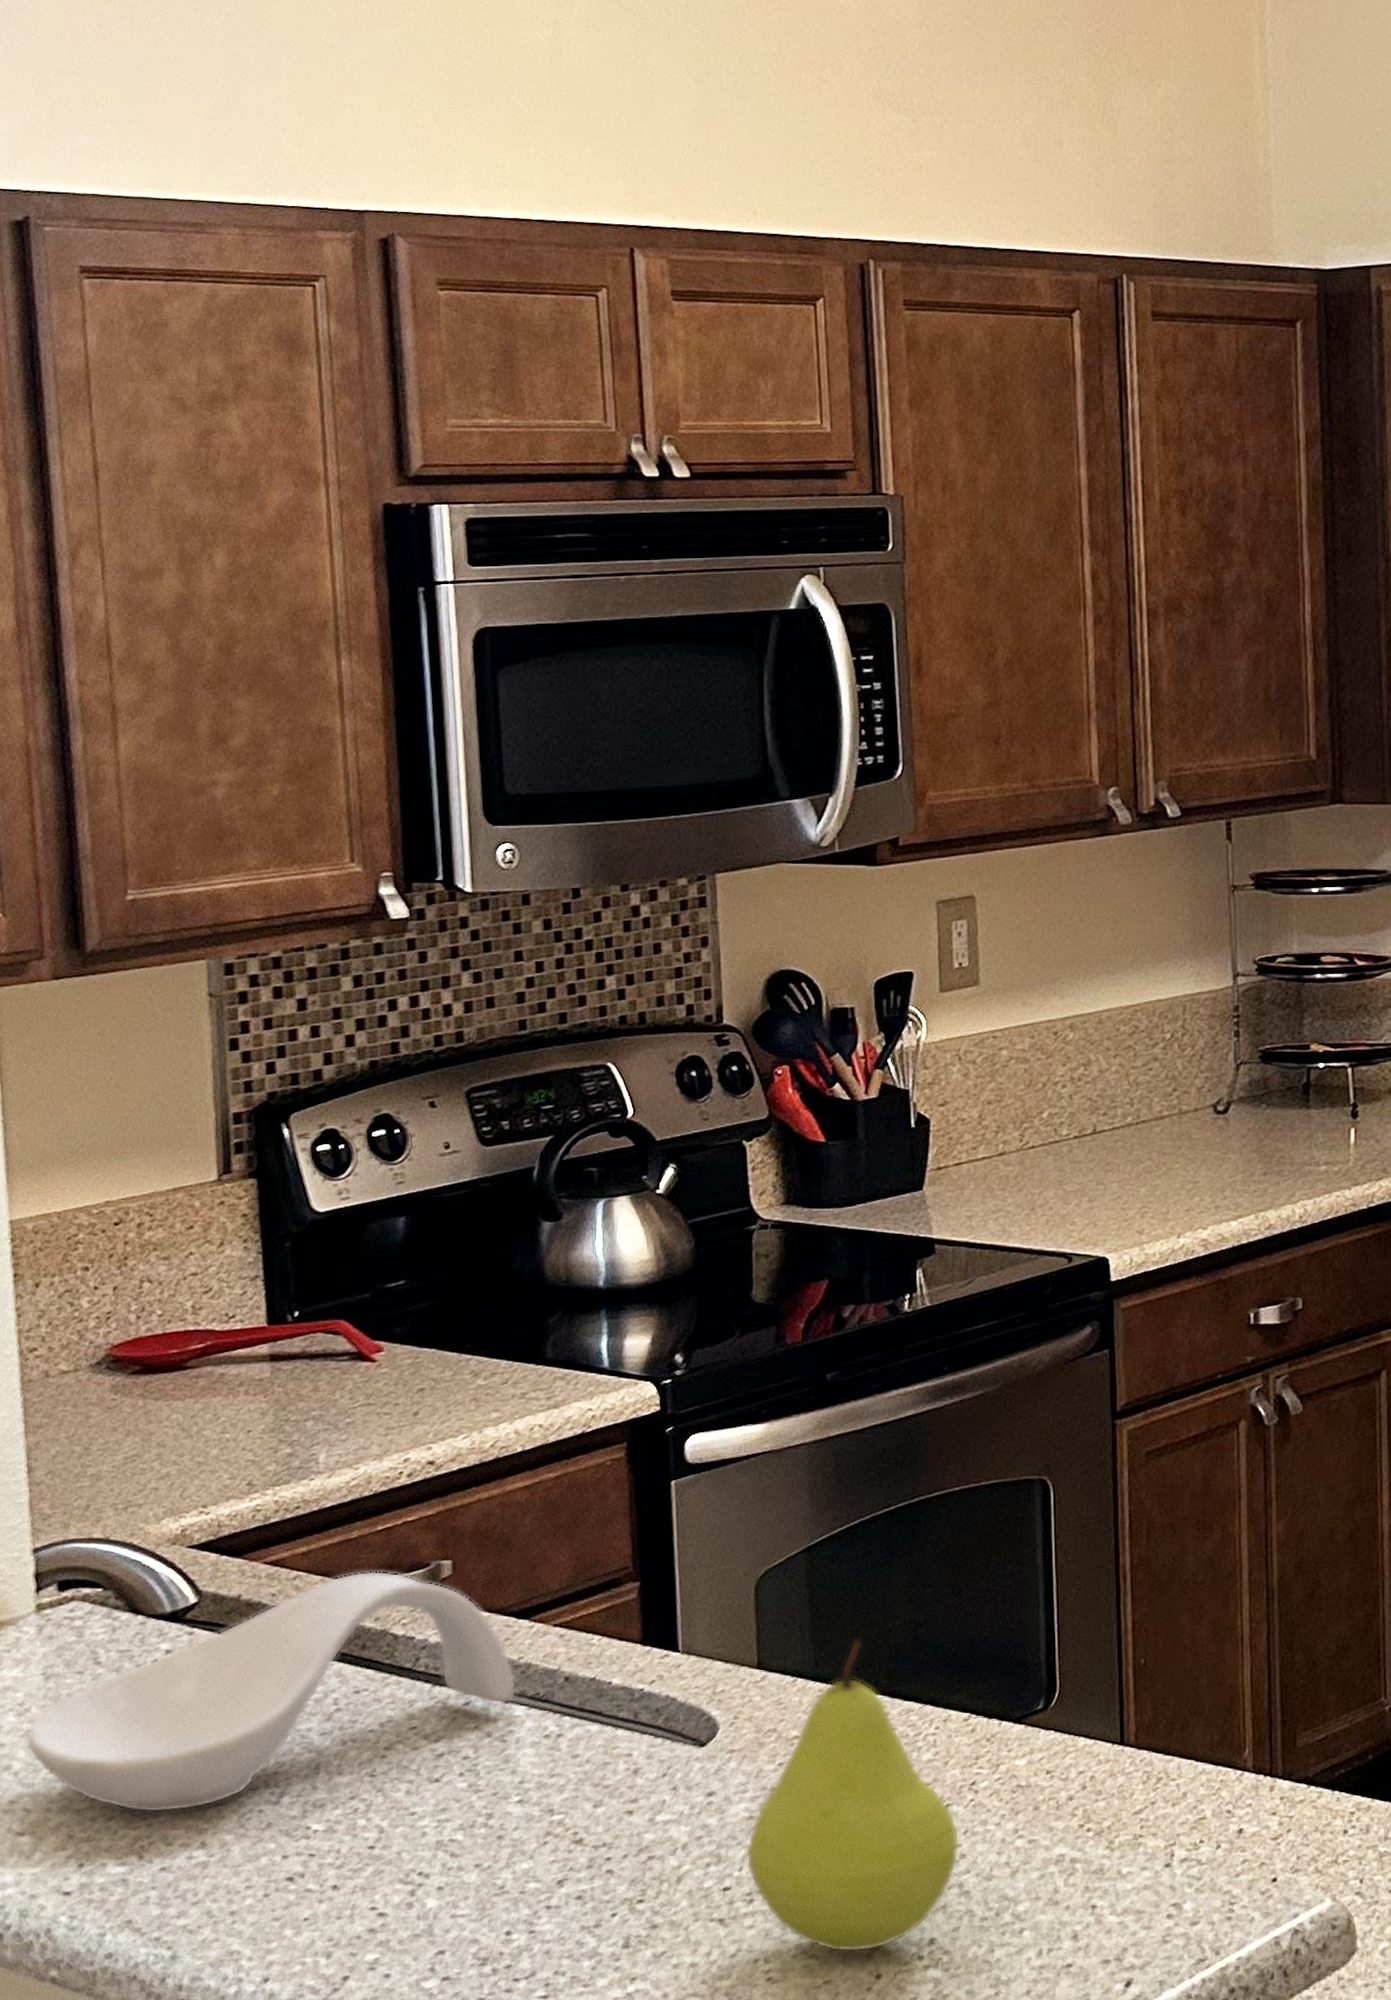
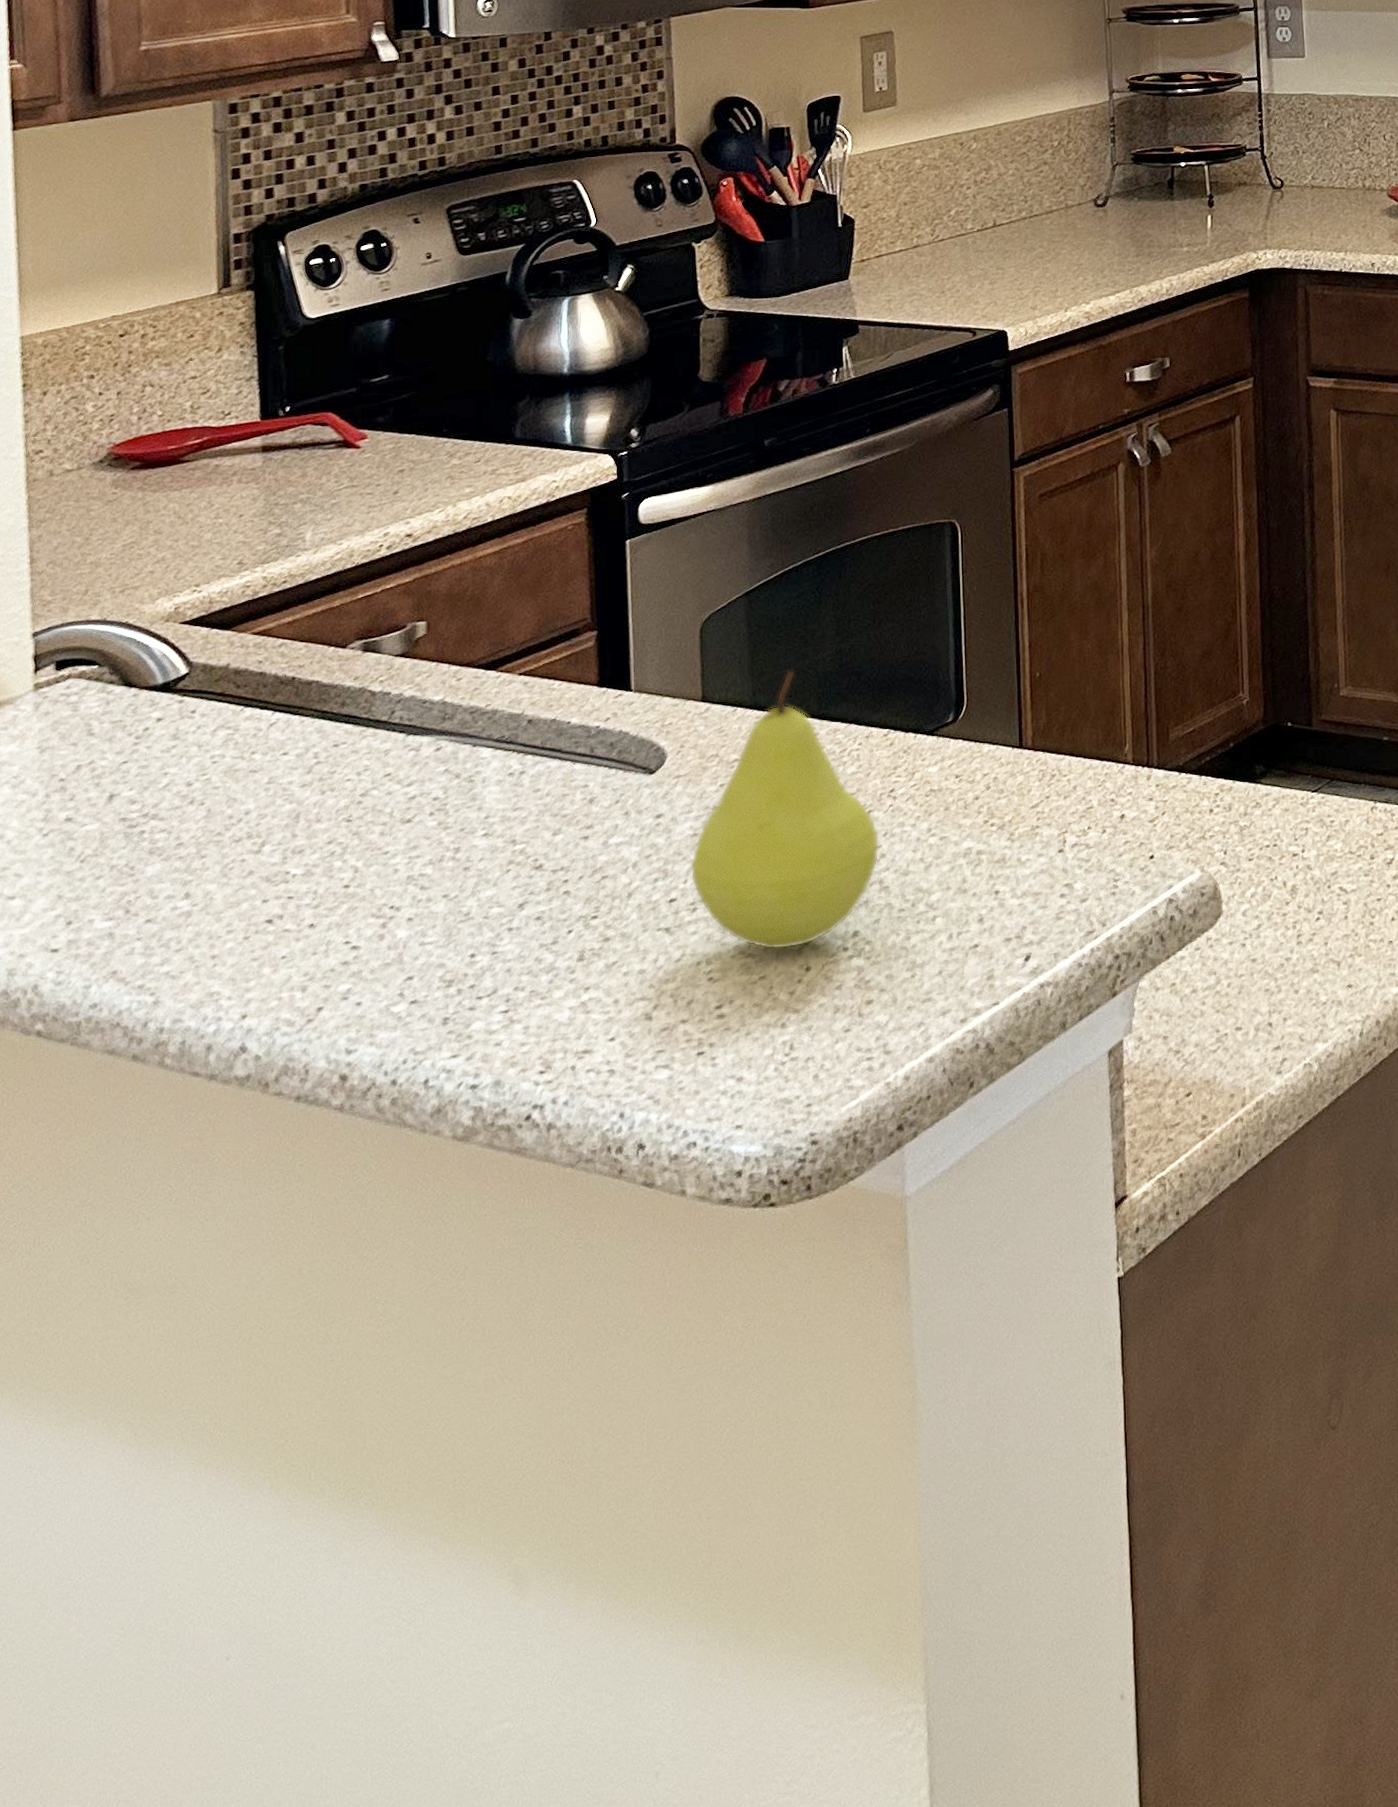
spoon rest: present [25,1570,516,1813] -> none [19,634,484,870]

